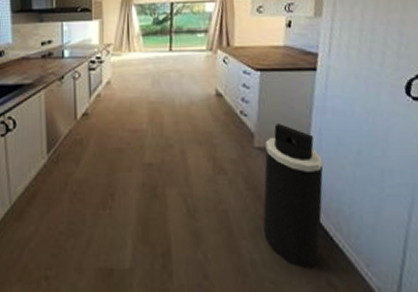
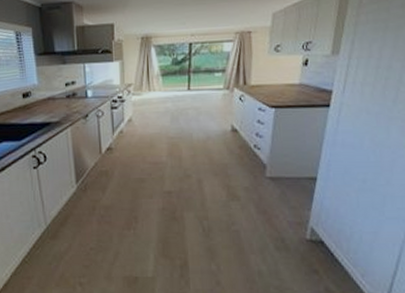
trash can: present [262,124,324,270] -> none [270,156,330,279]

